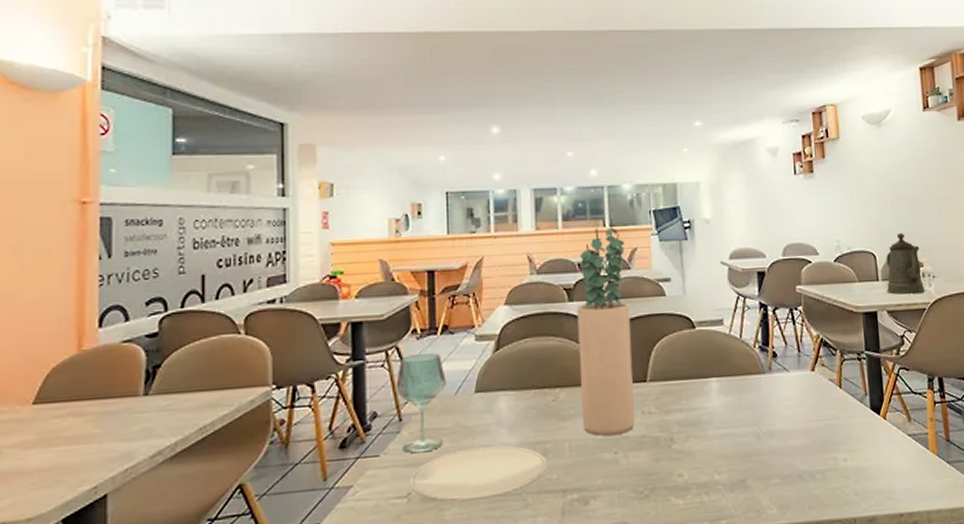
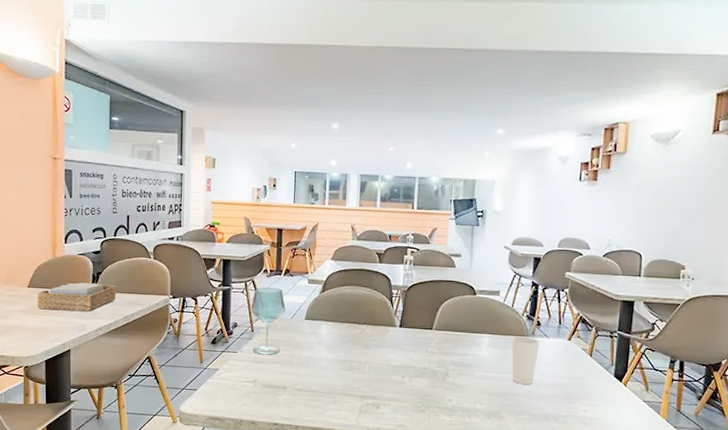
napkin holder: none [49,381,185,437] -> present [37,282,116,312]
plate: present [410,445,547,502] -> none [256,357,352,393]
vase: present [577,218,635,437] -> none [380,203,427,365]
cup: none [746,373,780,438] -> present [511,336,539,385]
coffee pot: present [886,233,926,294] -> none [647,239,684,291]

